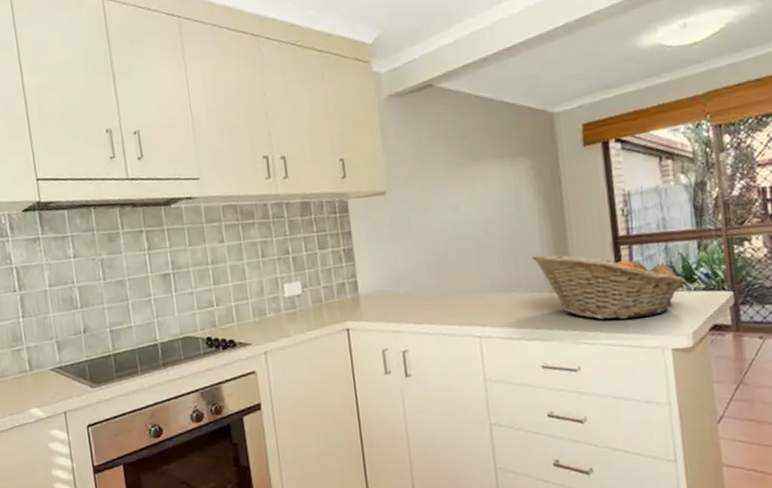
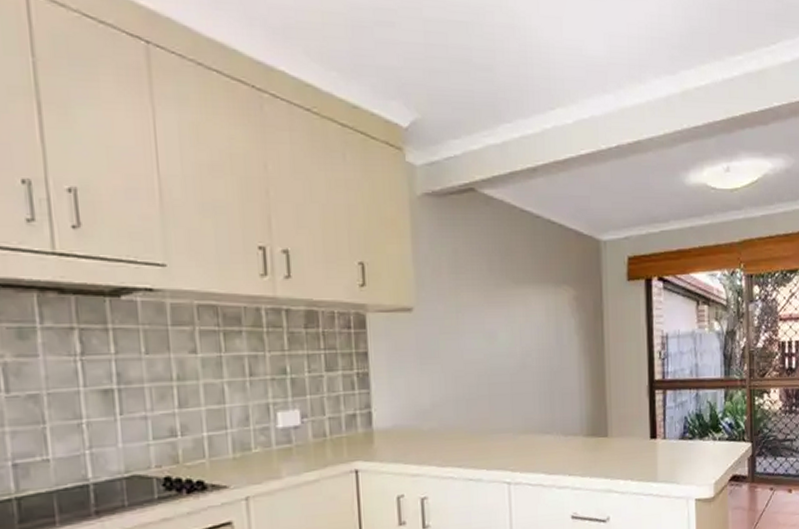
fruit basket: present [531,253,686,320] -> none [568,393,712,468]

